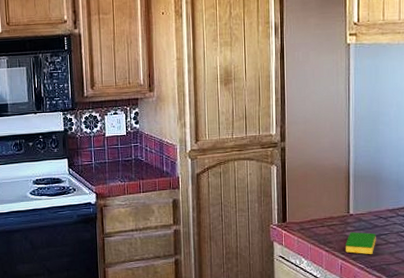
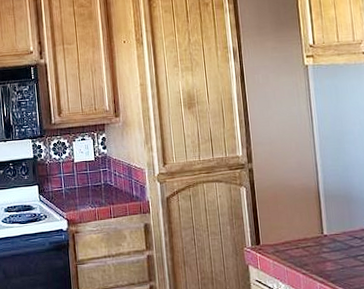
dish sponge: present [346,232,376,254] -> none [322,253,354,277]

